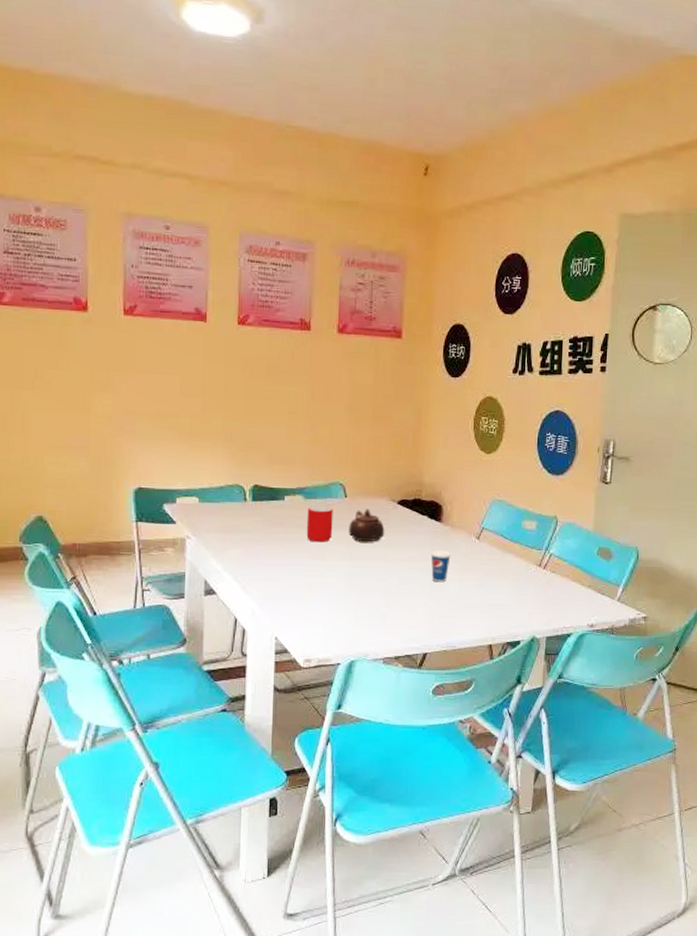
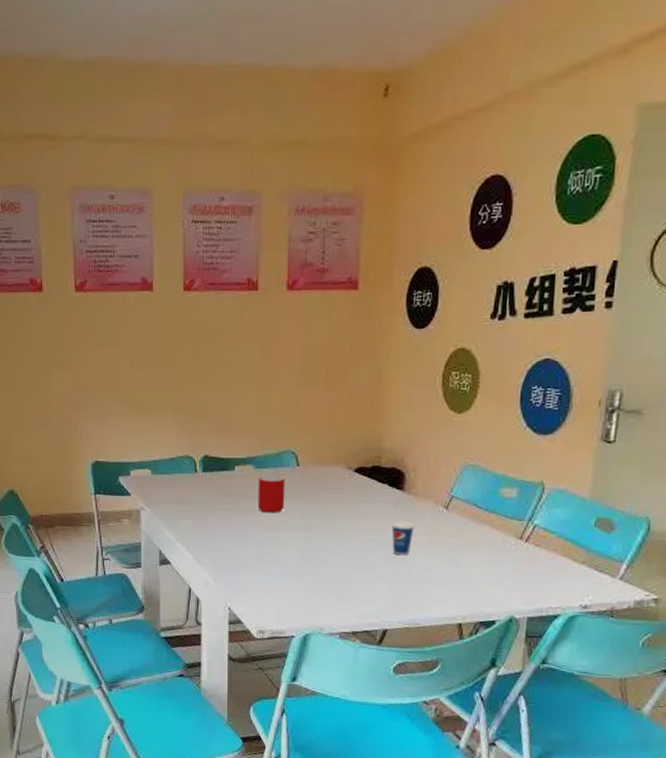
teapot: present [348,509,385,542] -> none [301,477,341,513]

